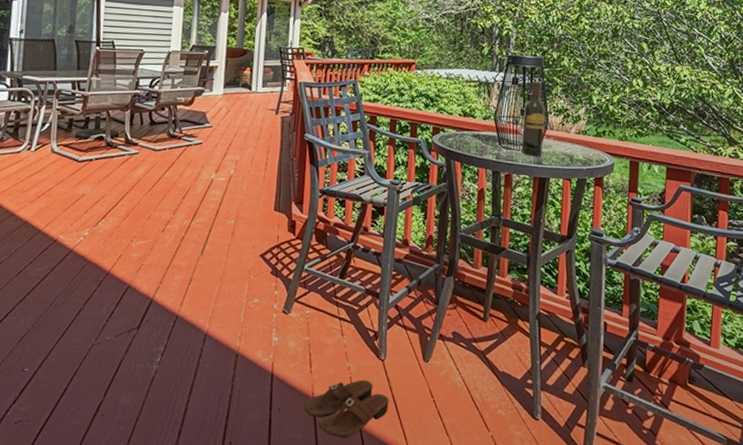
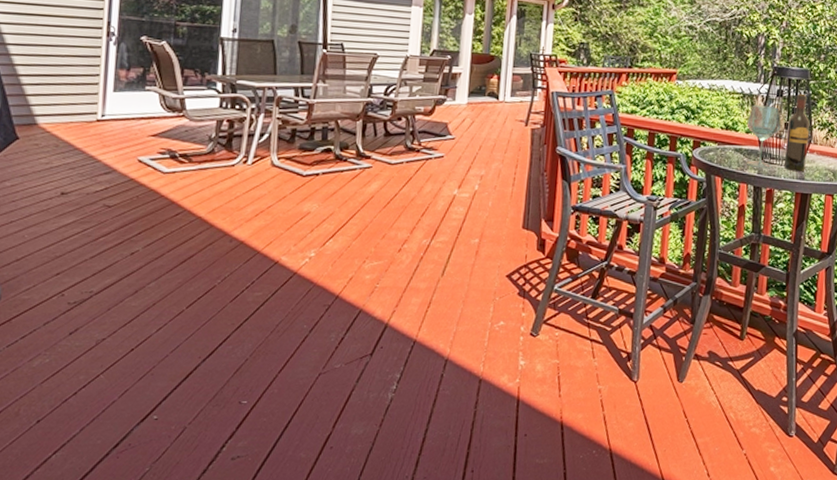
flip-flop: present [304,379,389,437] -> none [552,402,641,461]
wine glass: none [484,92,517,154] -> present [746,104,781,169]

